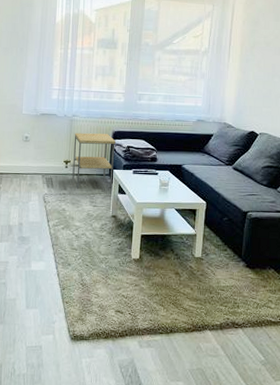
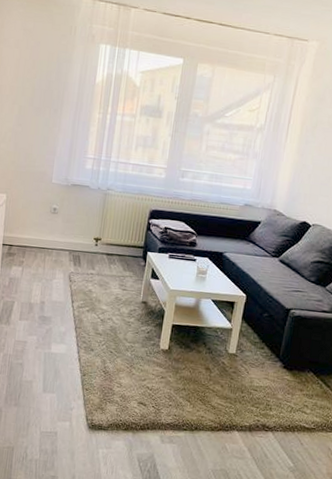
side table: present [72,133,116,189] -> none [102,208,152,272]

